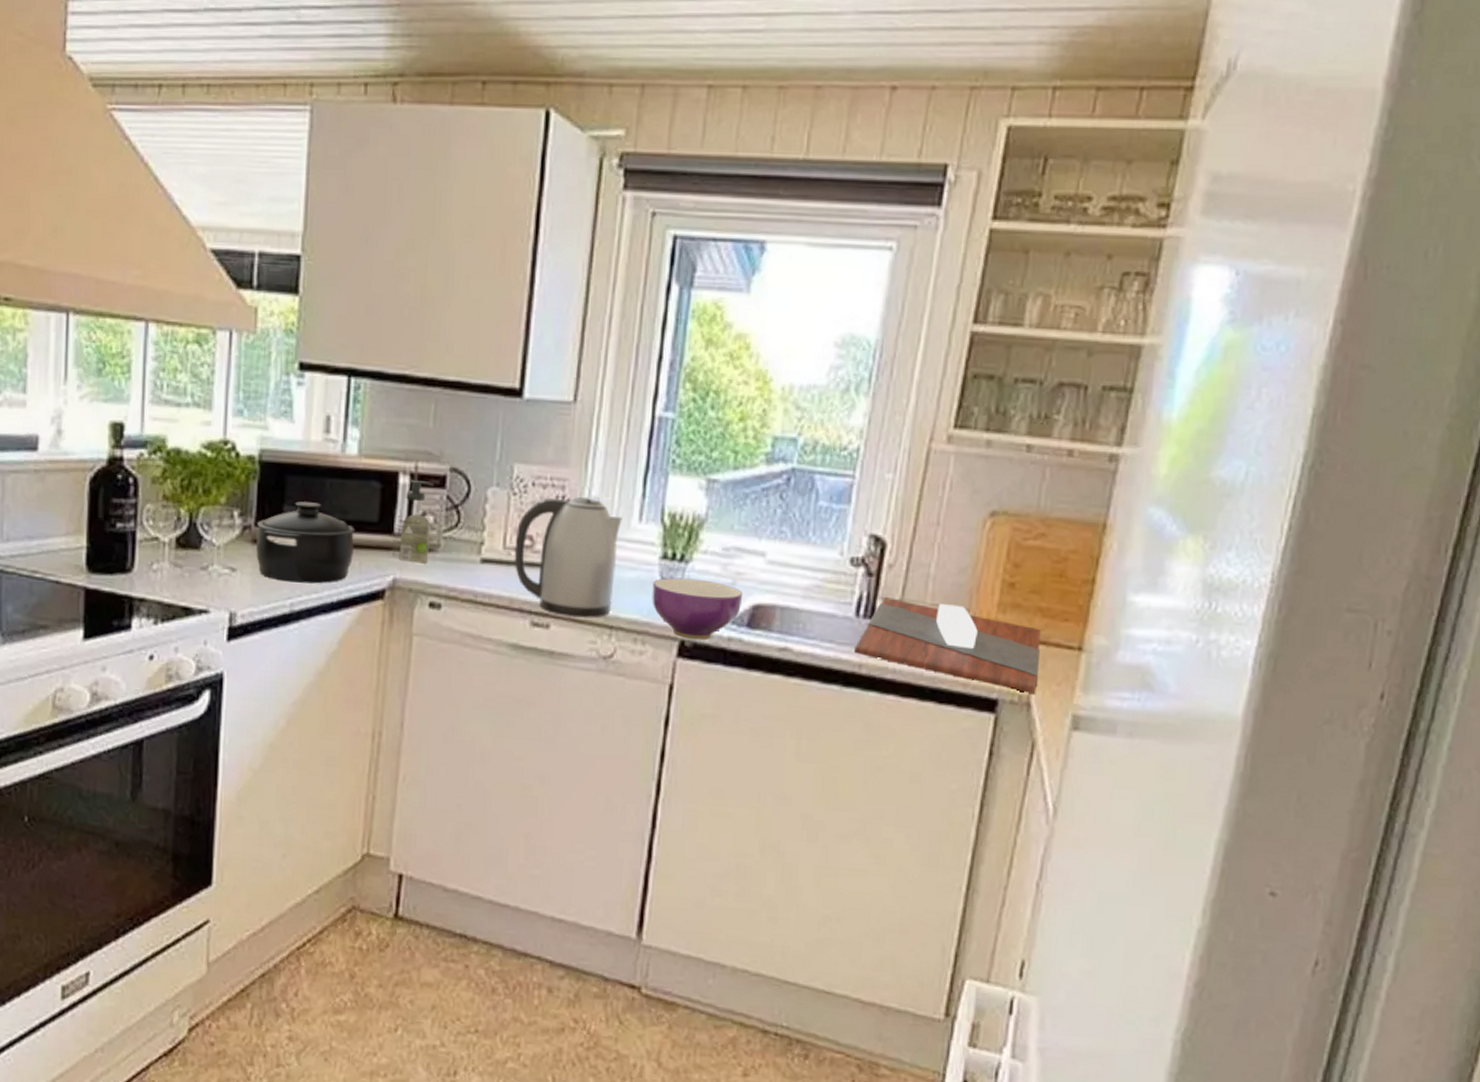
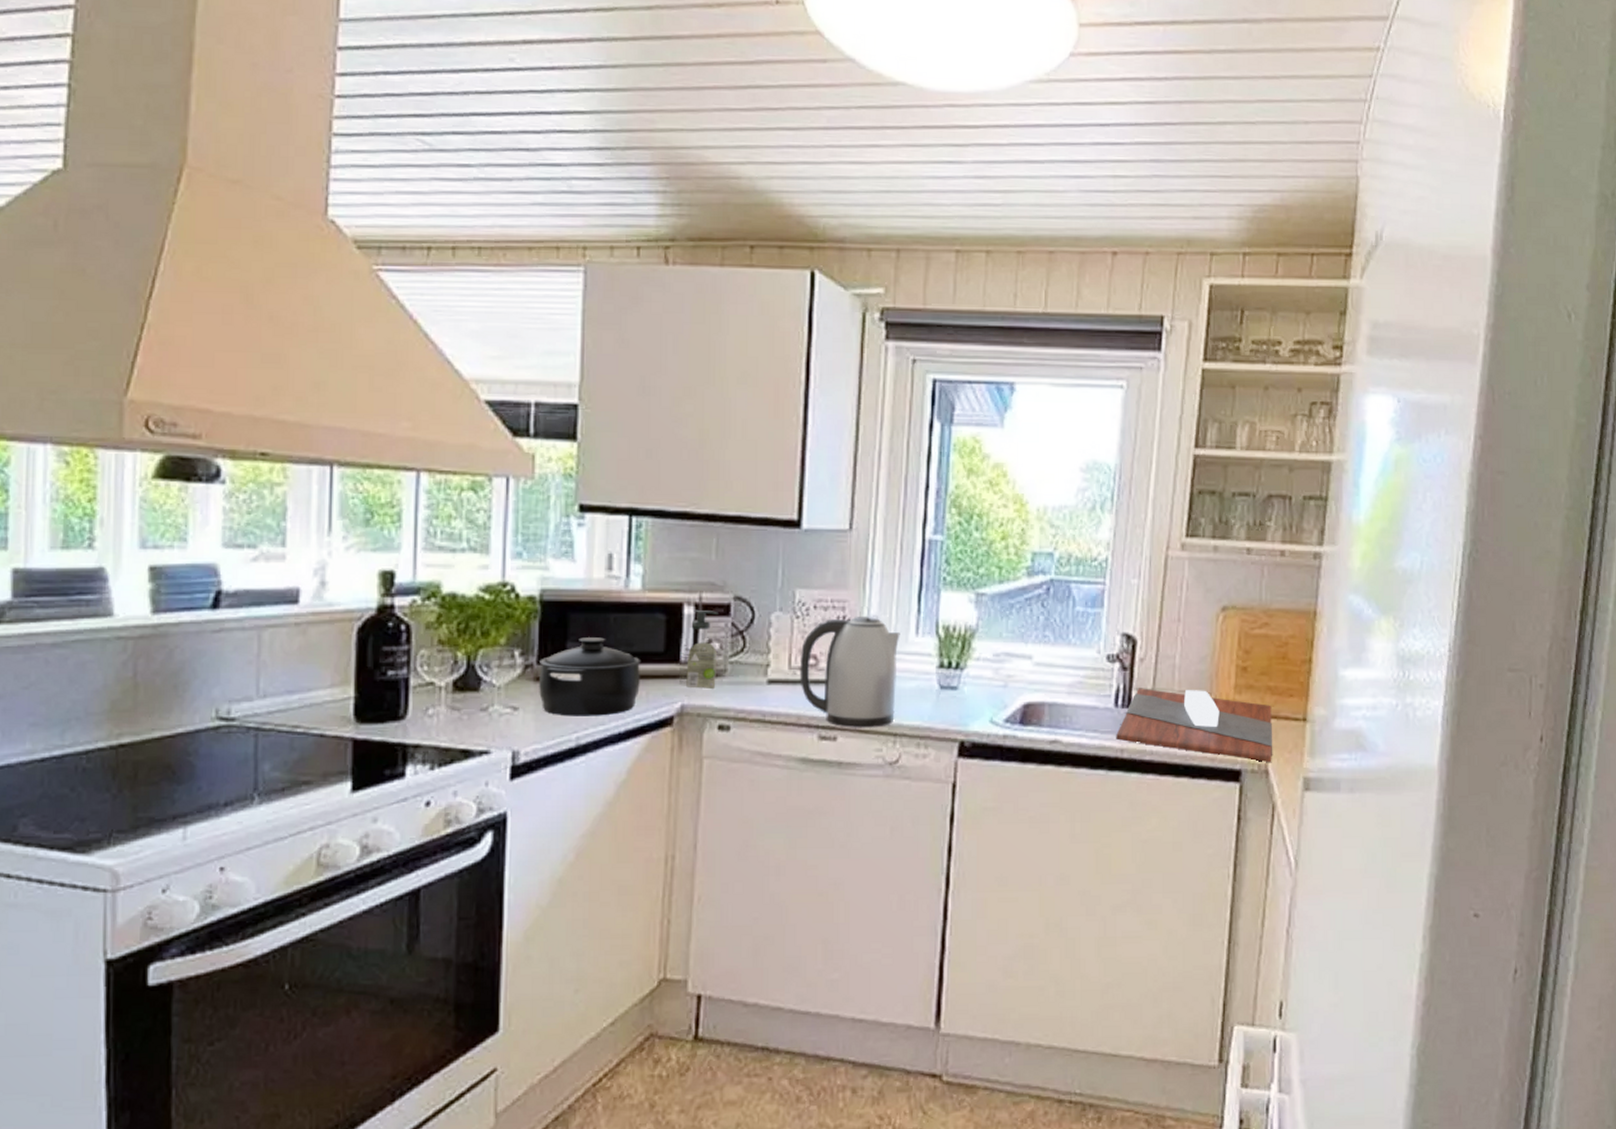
bowl: present [651,577,743,641] -> none [931,684,1015,740]

